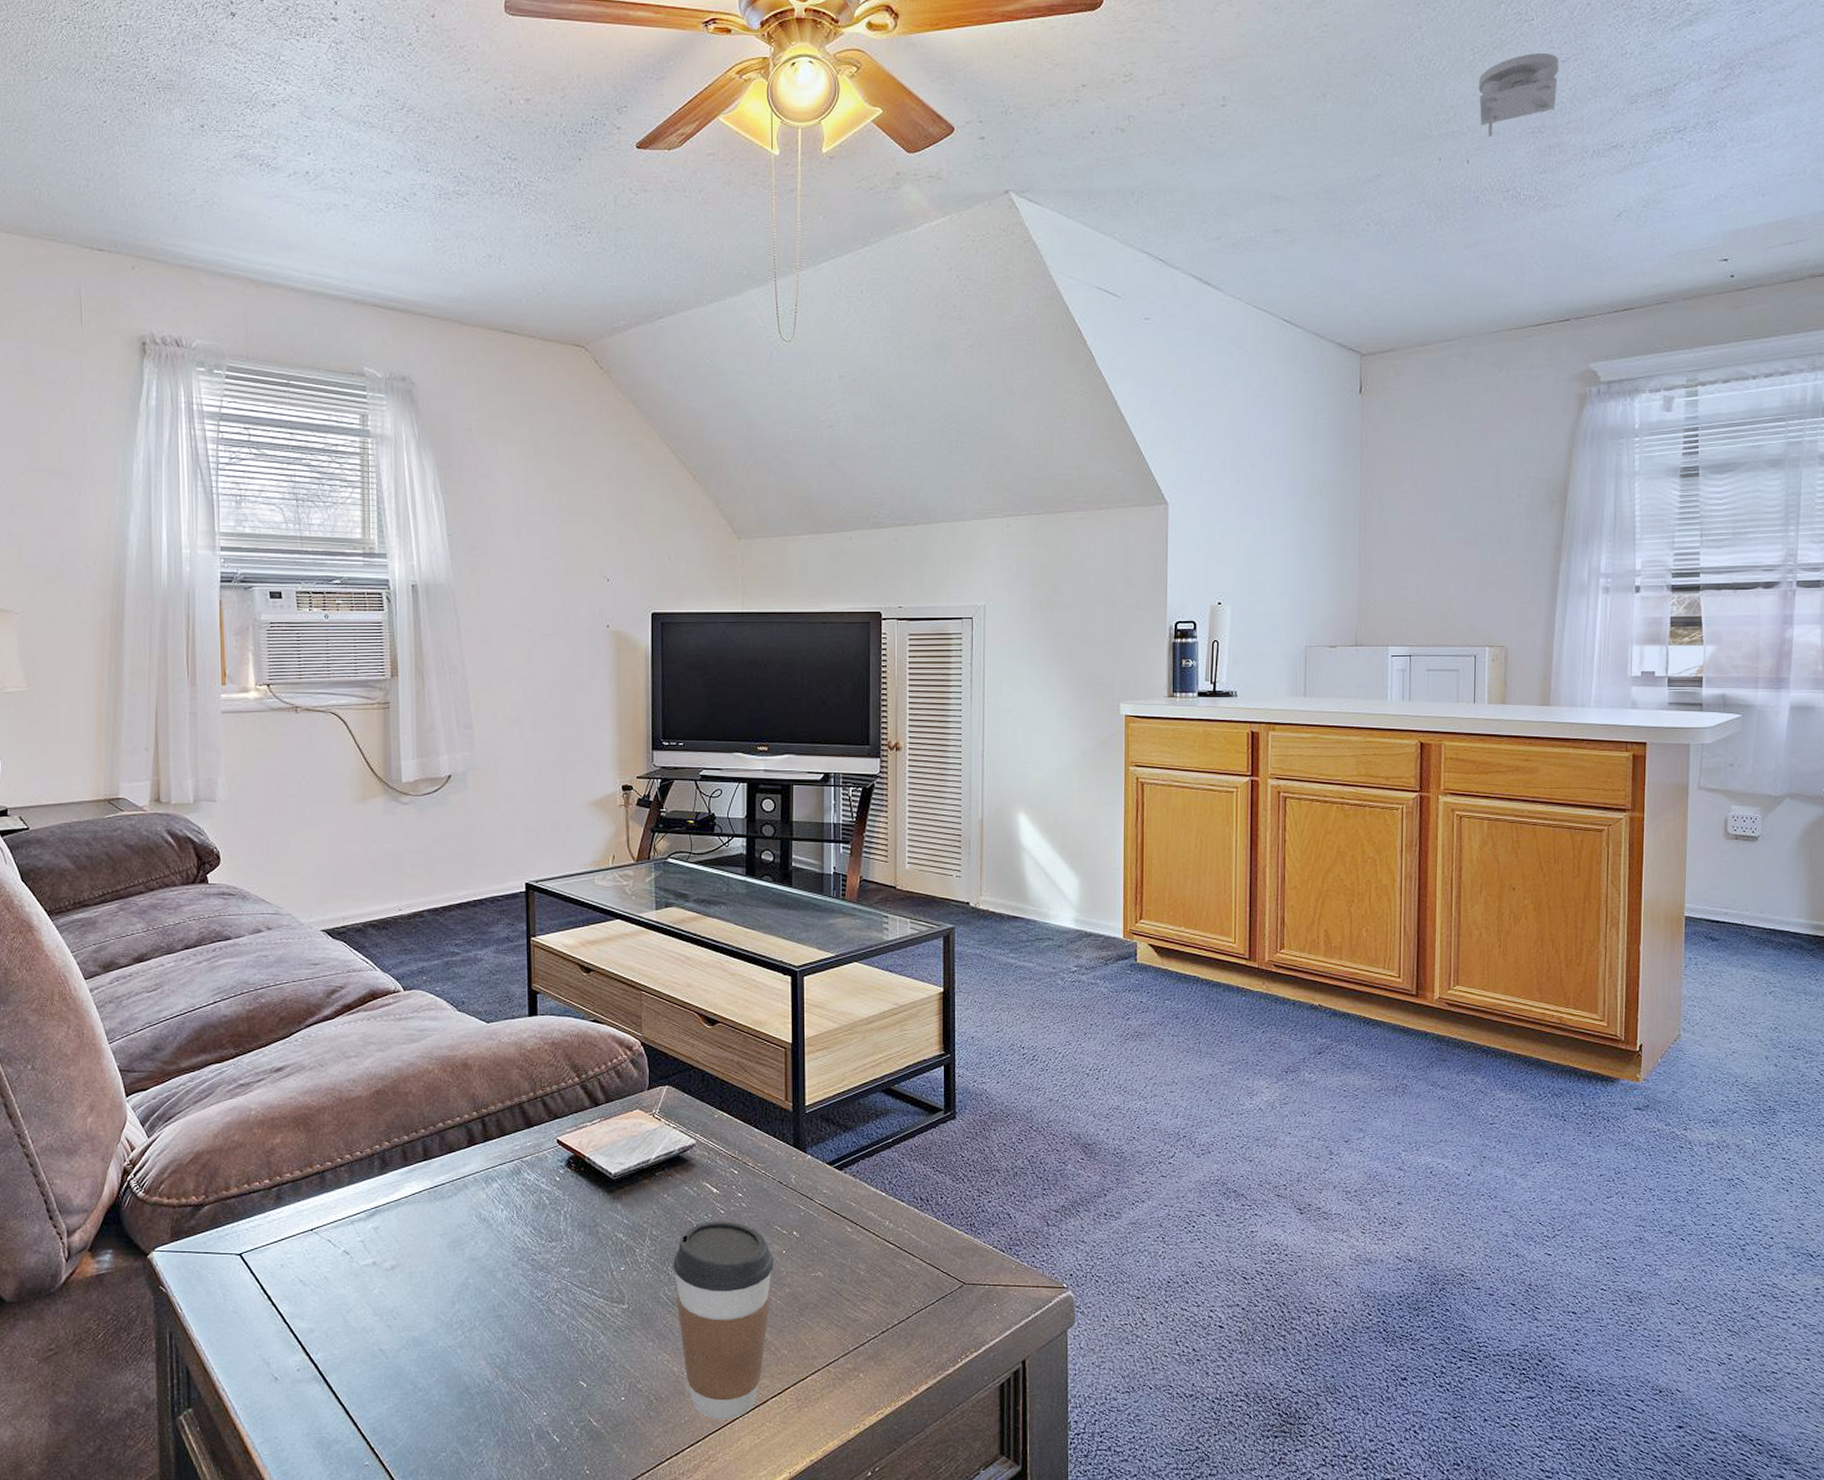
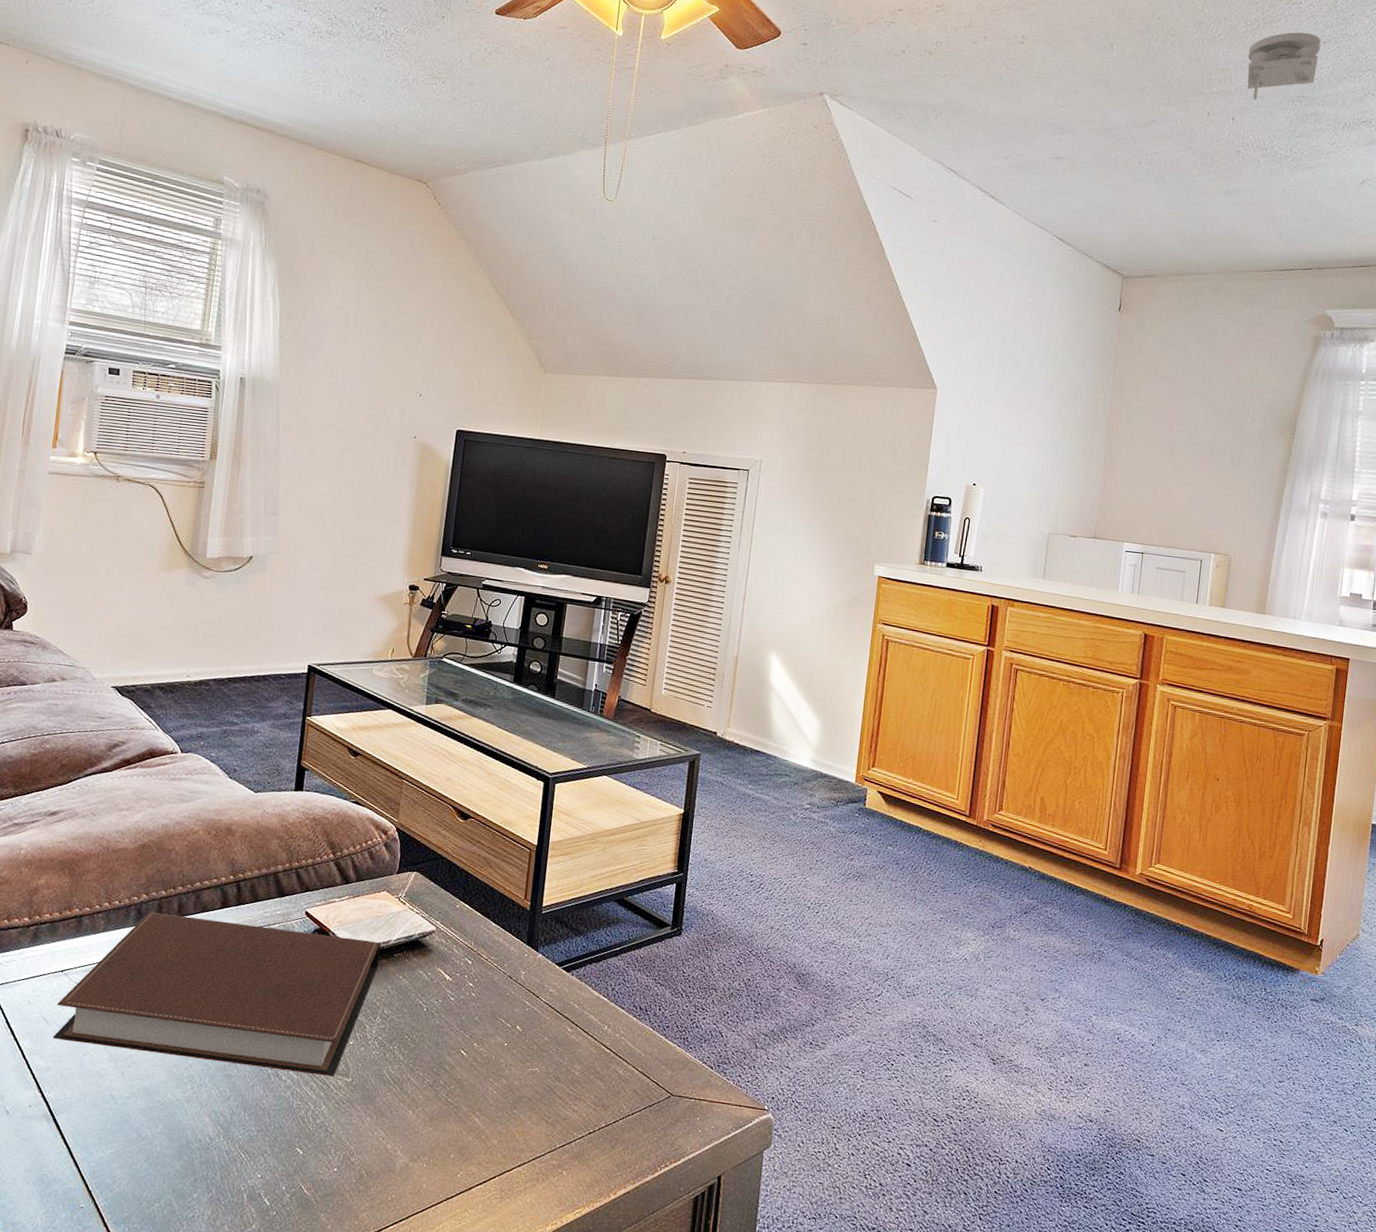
notebook: none [311,1159,641,1305] -> present [53,912,382,1077]
coffee cup: present [673,1221,774,1420] -> none [398,1006,496,1202]

